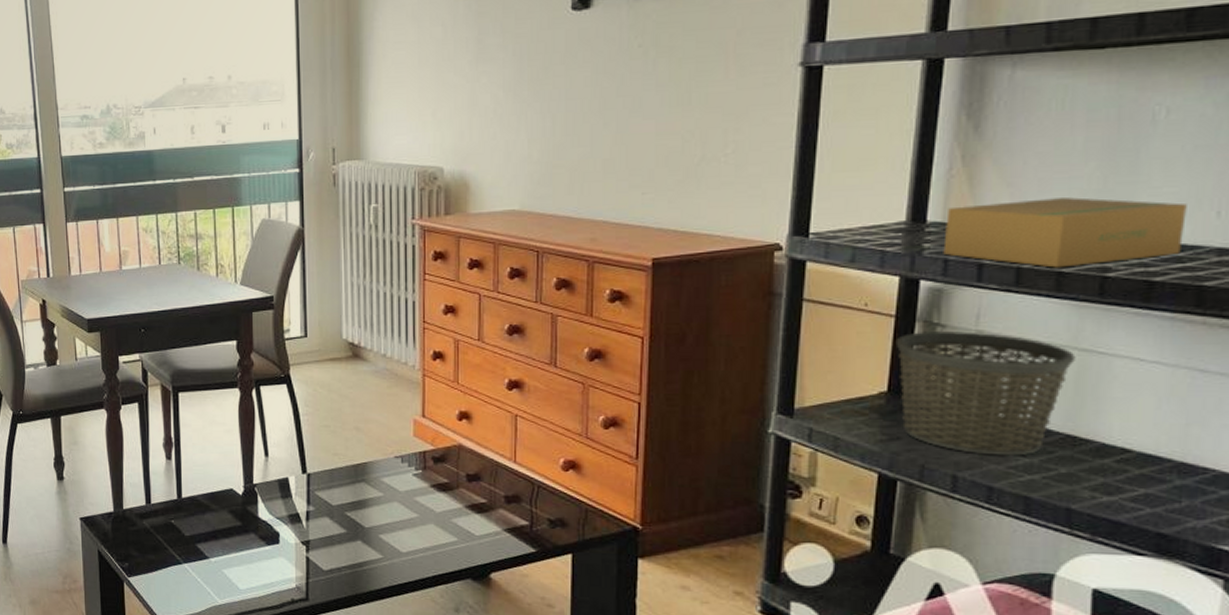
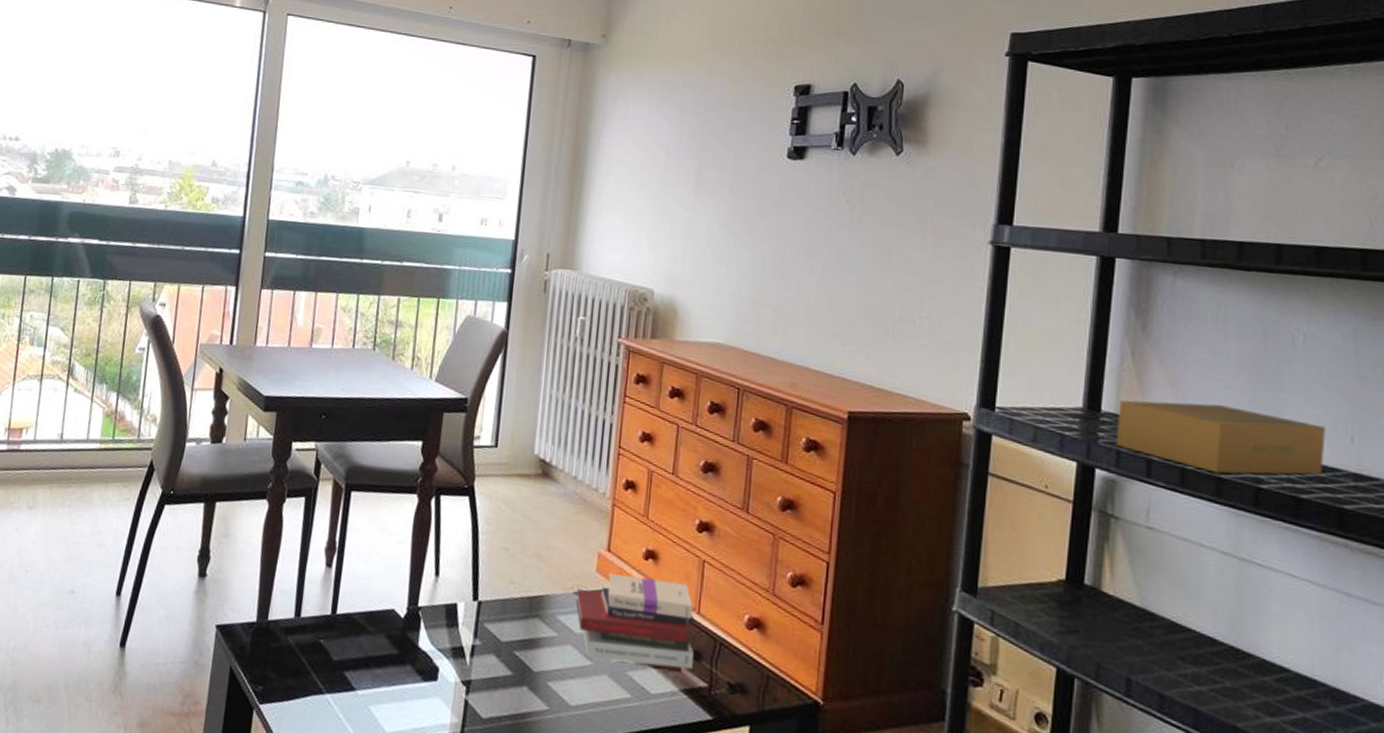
books: none [397,436,513,514] -> present [576,573,695,672]
basket: present [895,331,1076,456] -> none [1073,521,1236,664]

